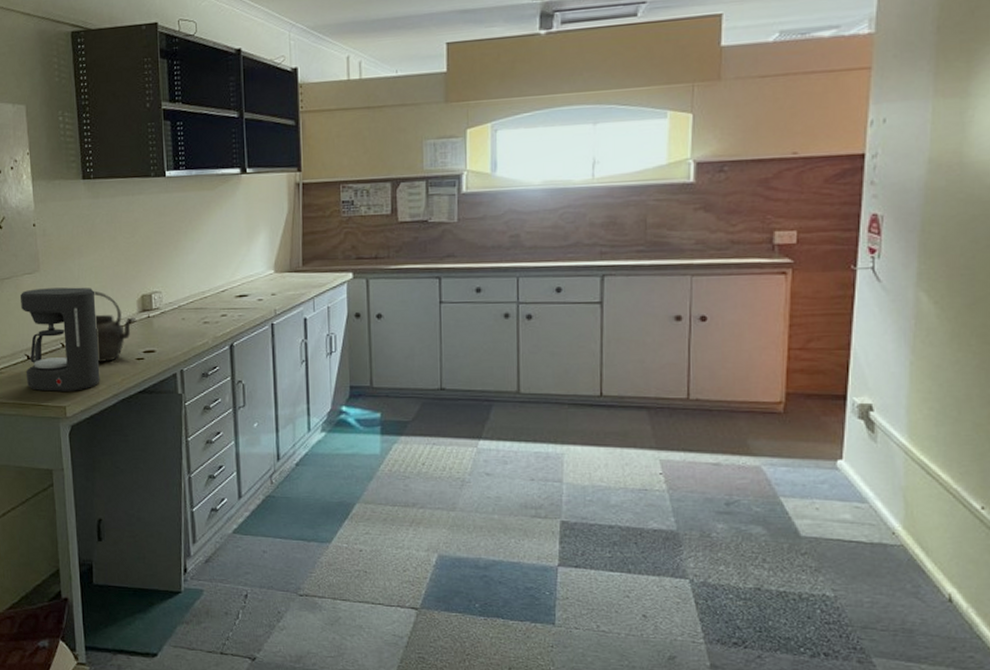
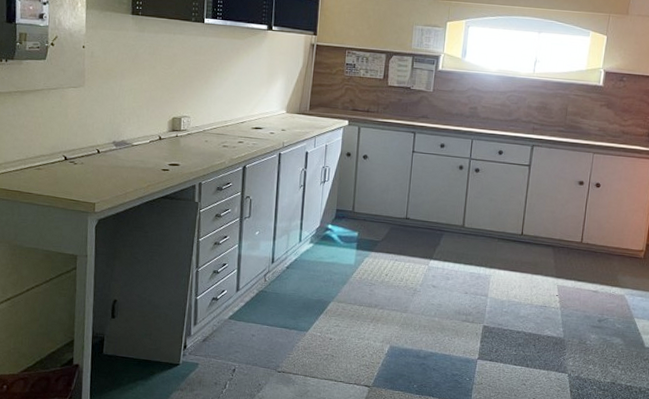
coffee maker: present [21,287,100,392] -> none [62,100,132,191]
kettle: present [93,290,137,362] -> none [128,108,166,169]

